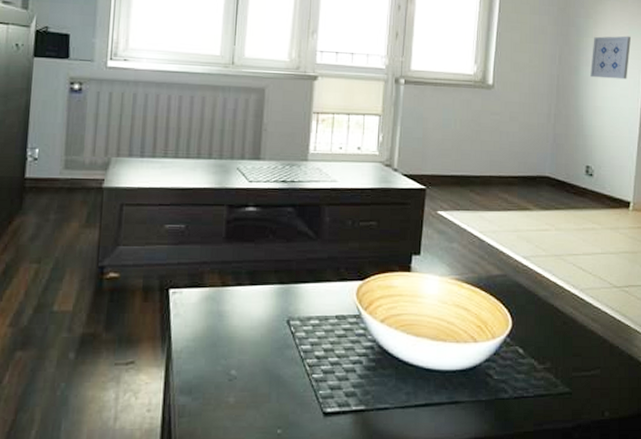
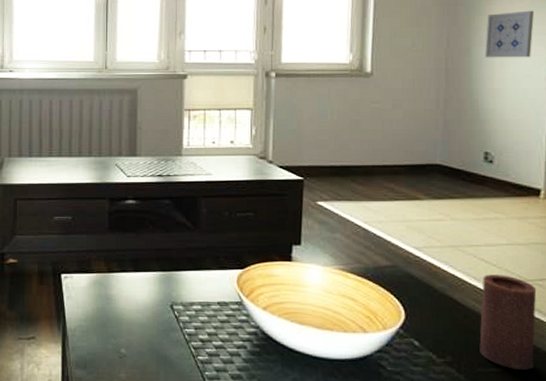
candle: none [575,282,624,372] -> present [479,274,537,370]

